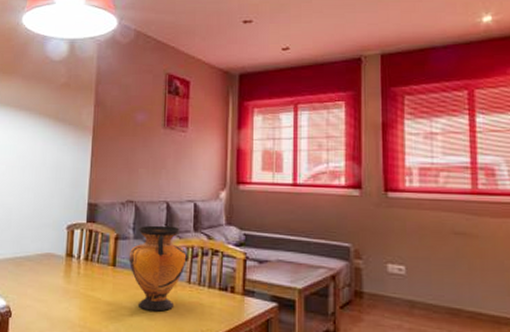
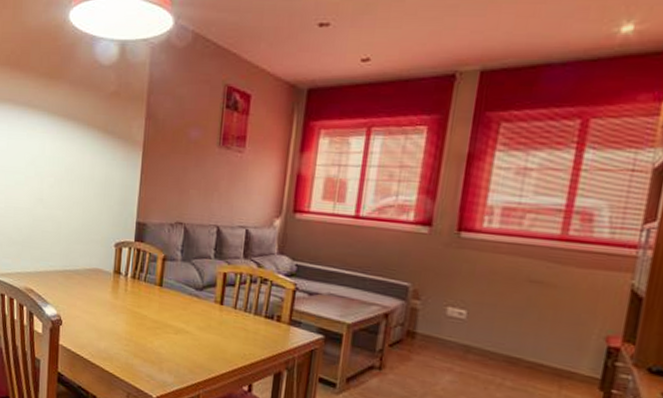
vase: present [128,225,187,312] -> none [175,248,235,333]

